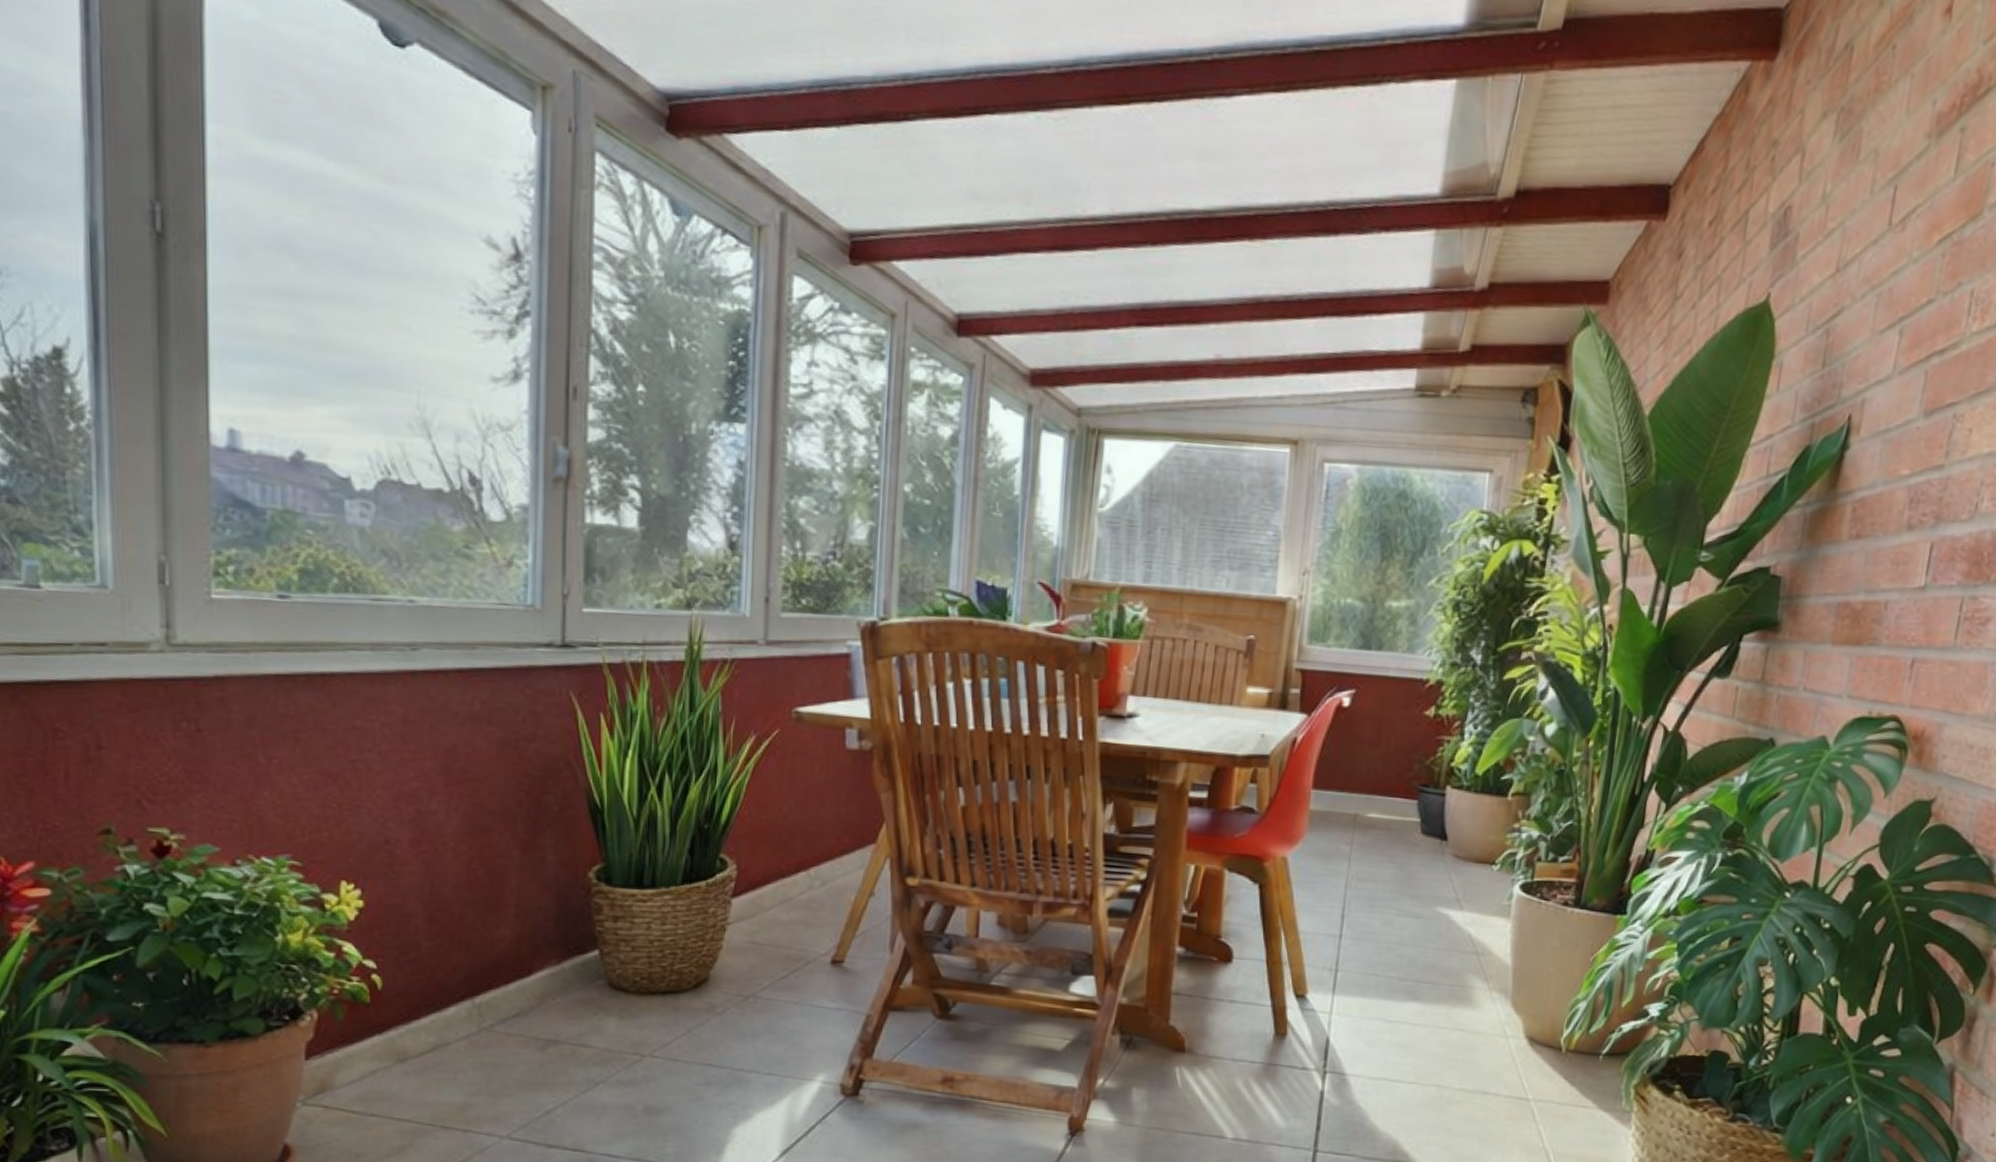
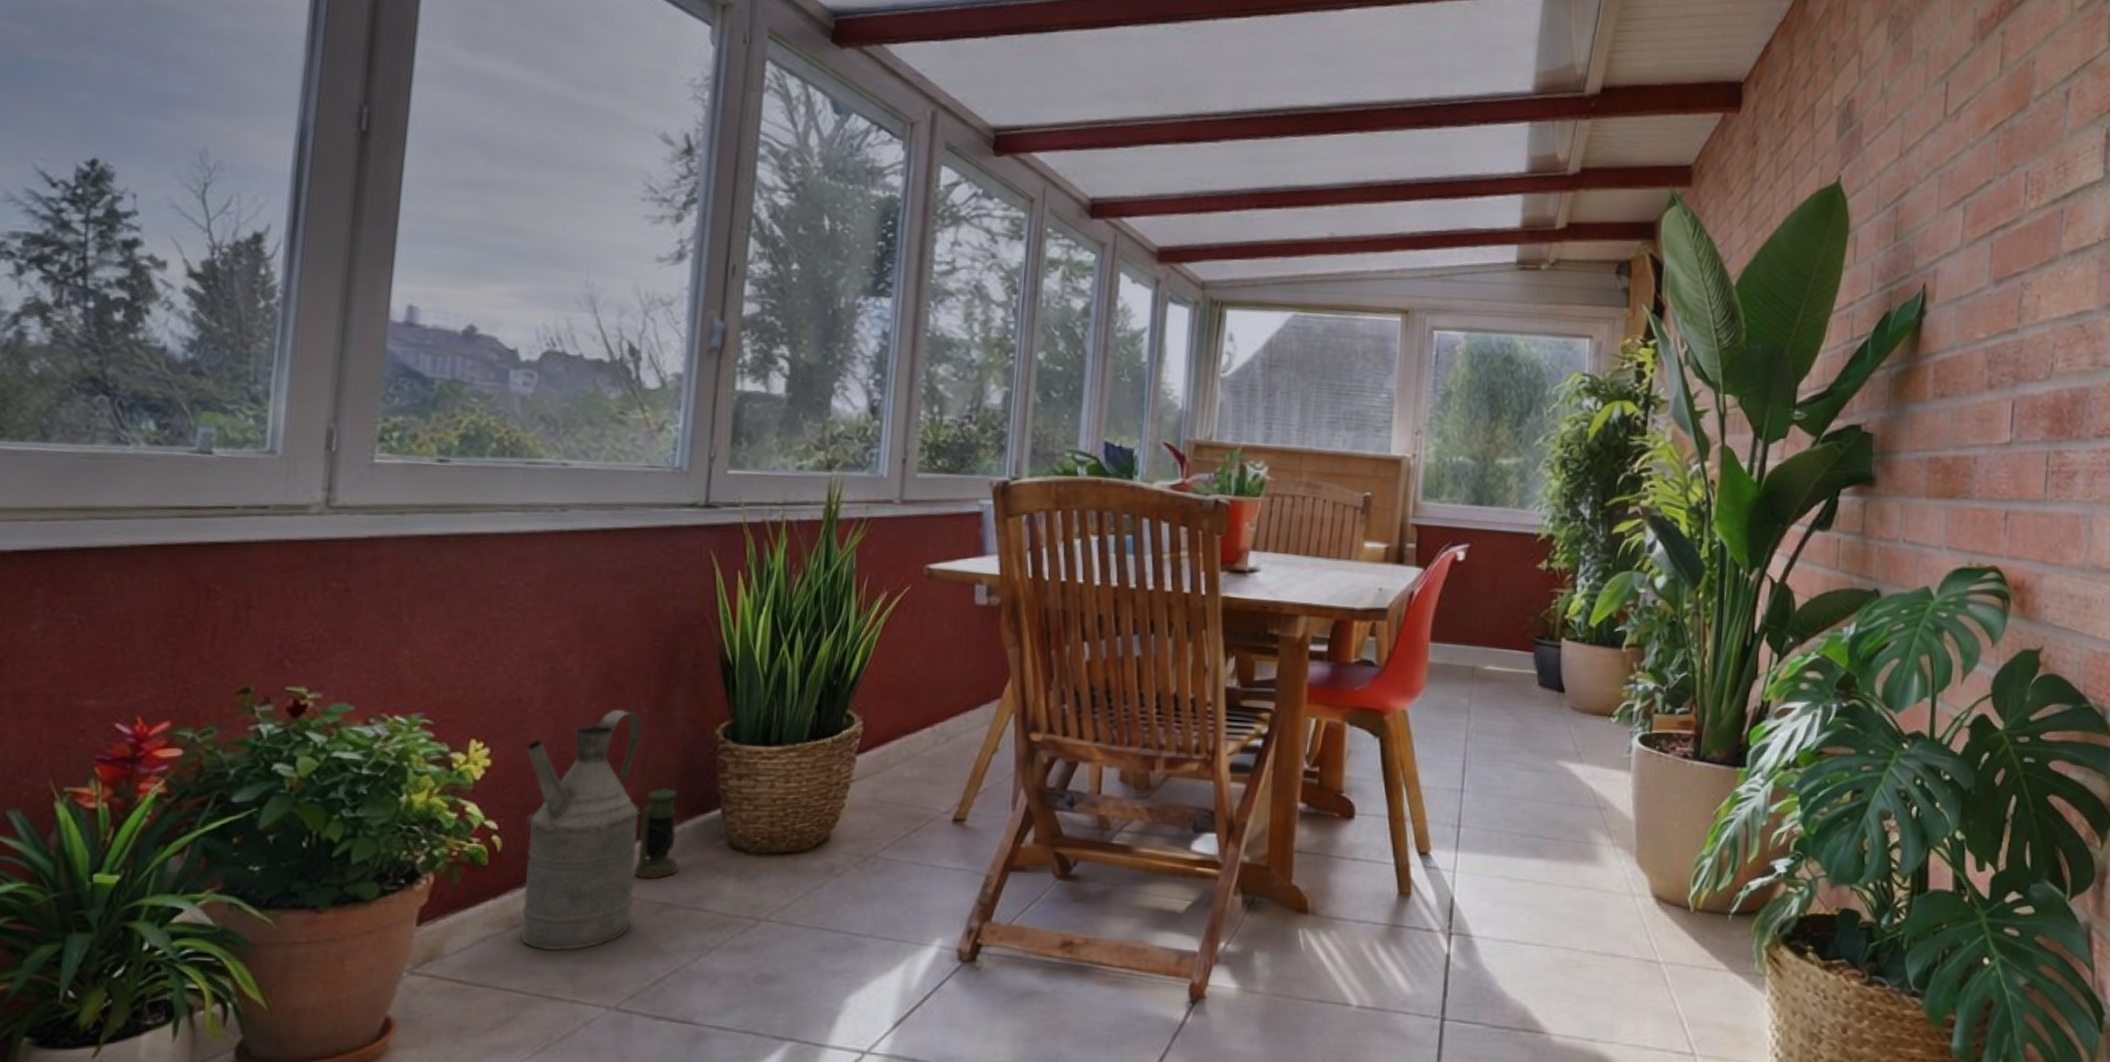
watering can: none [397,851,519,1085] -> present [520,709,643,952]
lantern: none [516,887,559,1018] -> present [633,745,678,880]

